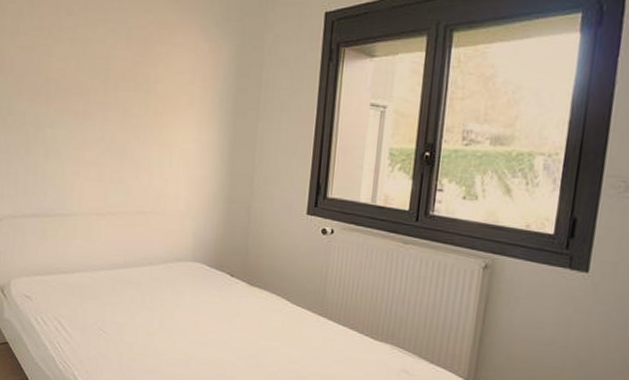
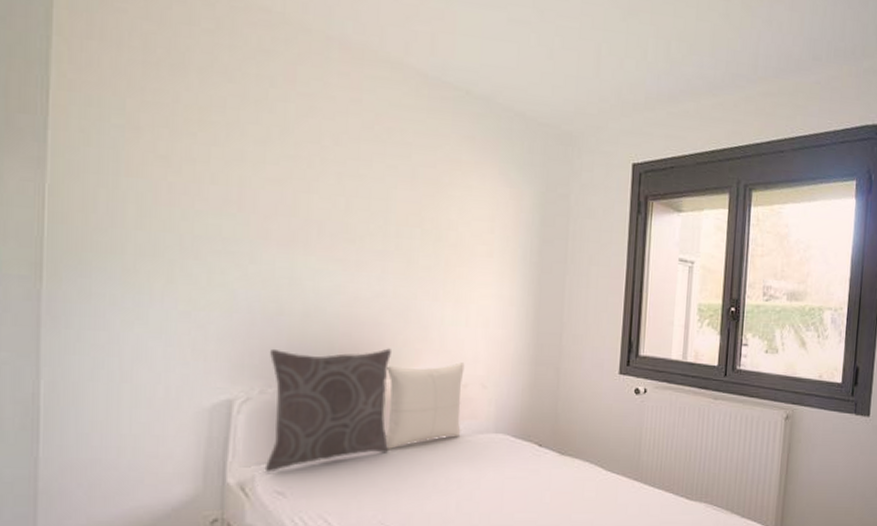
pillow: none [17,182,111,280] -> present [264,348,393,473]
pillow: none [104,198,168,269] -> present [385,362,465,449]

